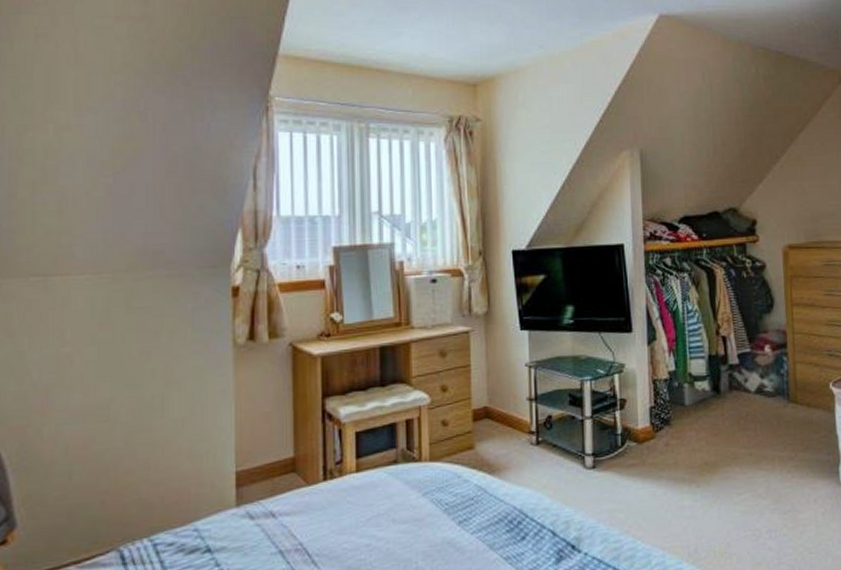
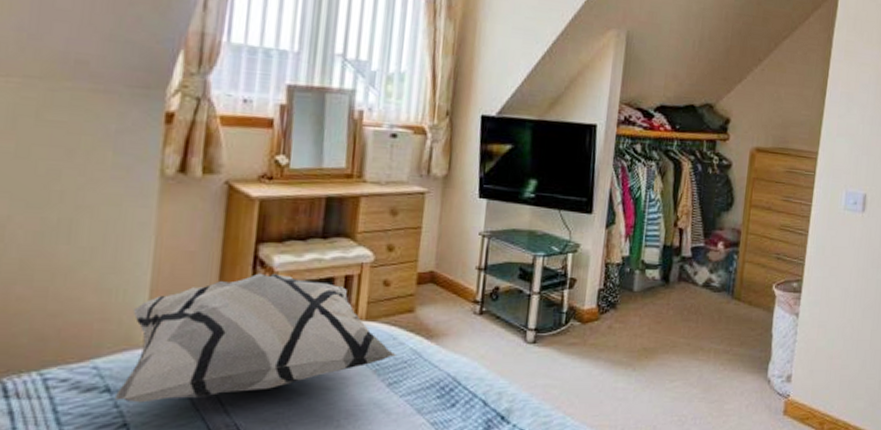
decorative pillow: none [216,424,462,561] -> present [115,273,396,403]

